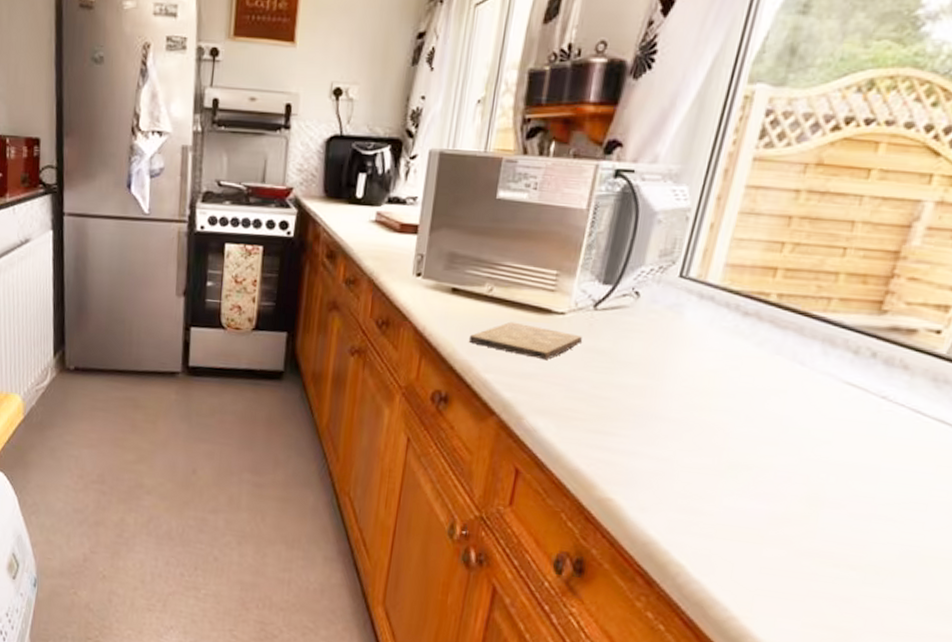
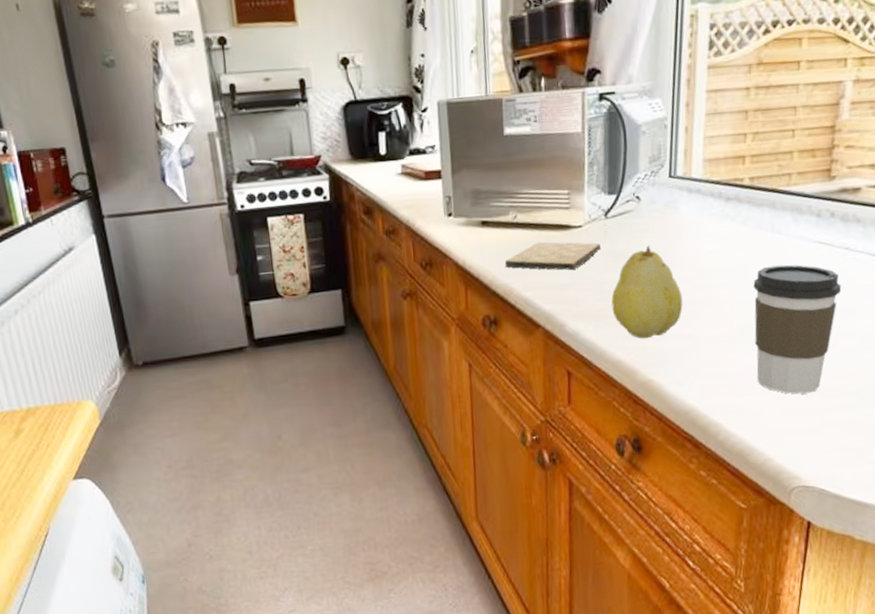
fruit: none [581,348,668,453] -> present [611,245,683,339]
coffee cup: none [738,399,868,555] -> present [753,264,842,394]

